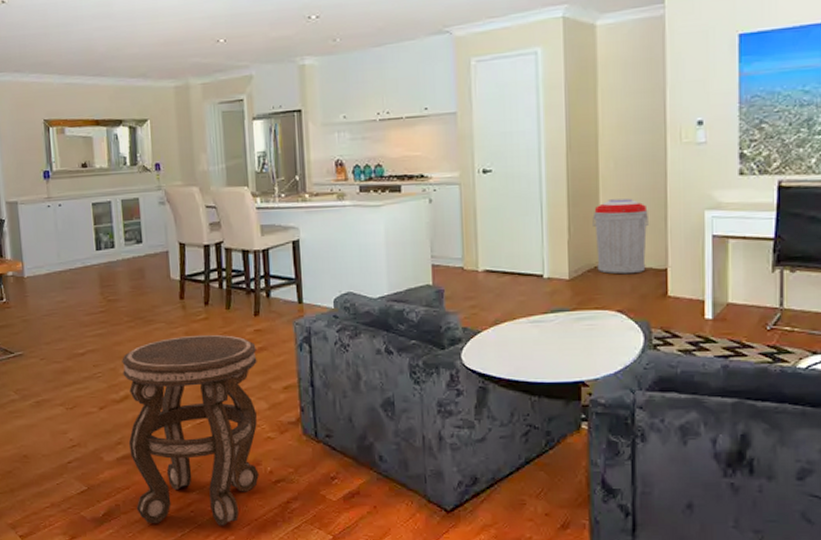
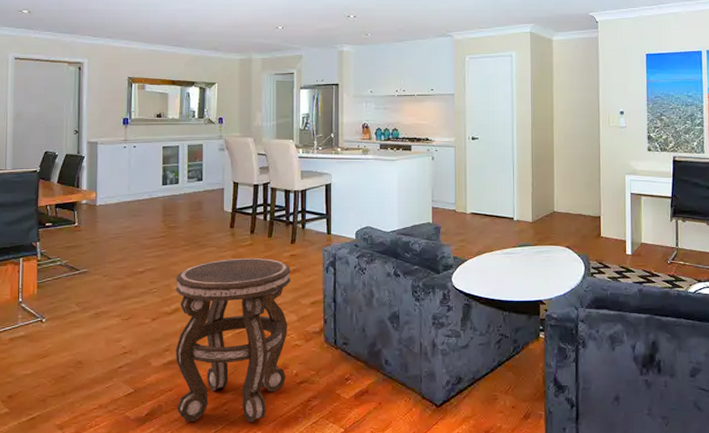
trash can: present [592,198,648,275] -> none [549,164,587,220]

